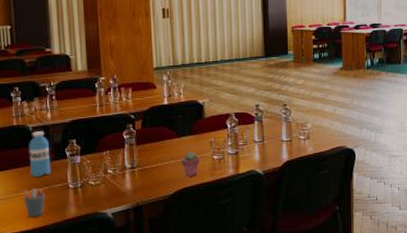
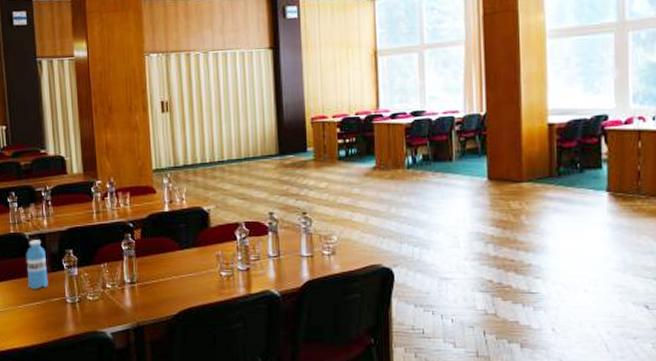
pen holder: present [23,188,45,218] -> none [21,301,43,333]
potted succulent: present [181,151,199,177] -> none [185,266,205,295]

